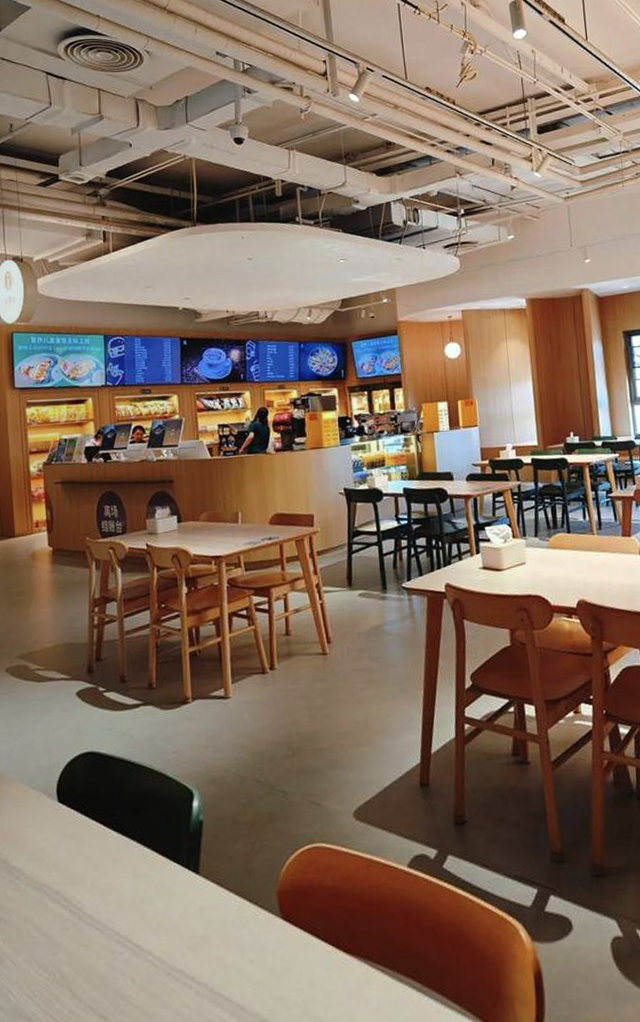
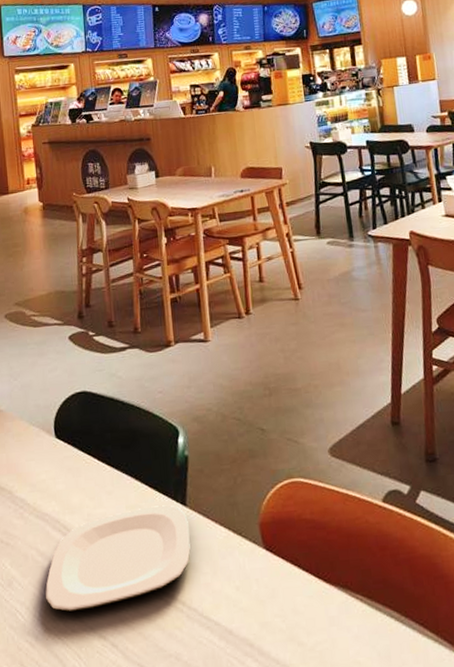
plate: none [41,873,202,990] -> present [45,505,191,612]

